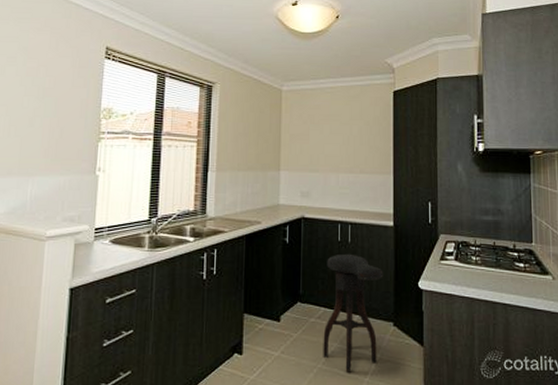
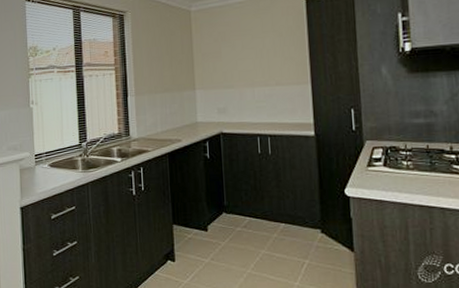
stool: present [323,253,383,373] -> none [248,165,307,277]

